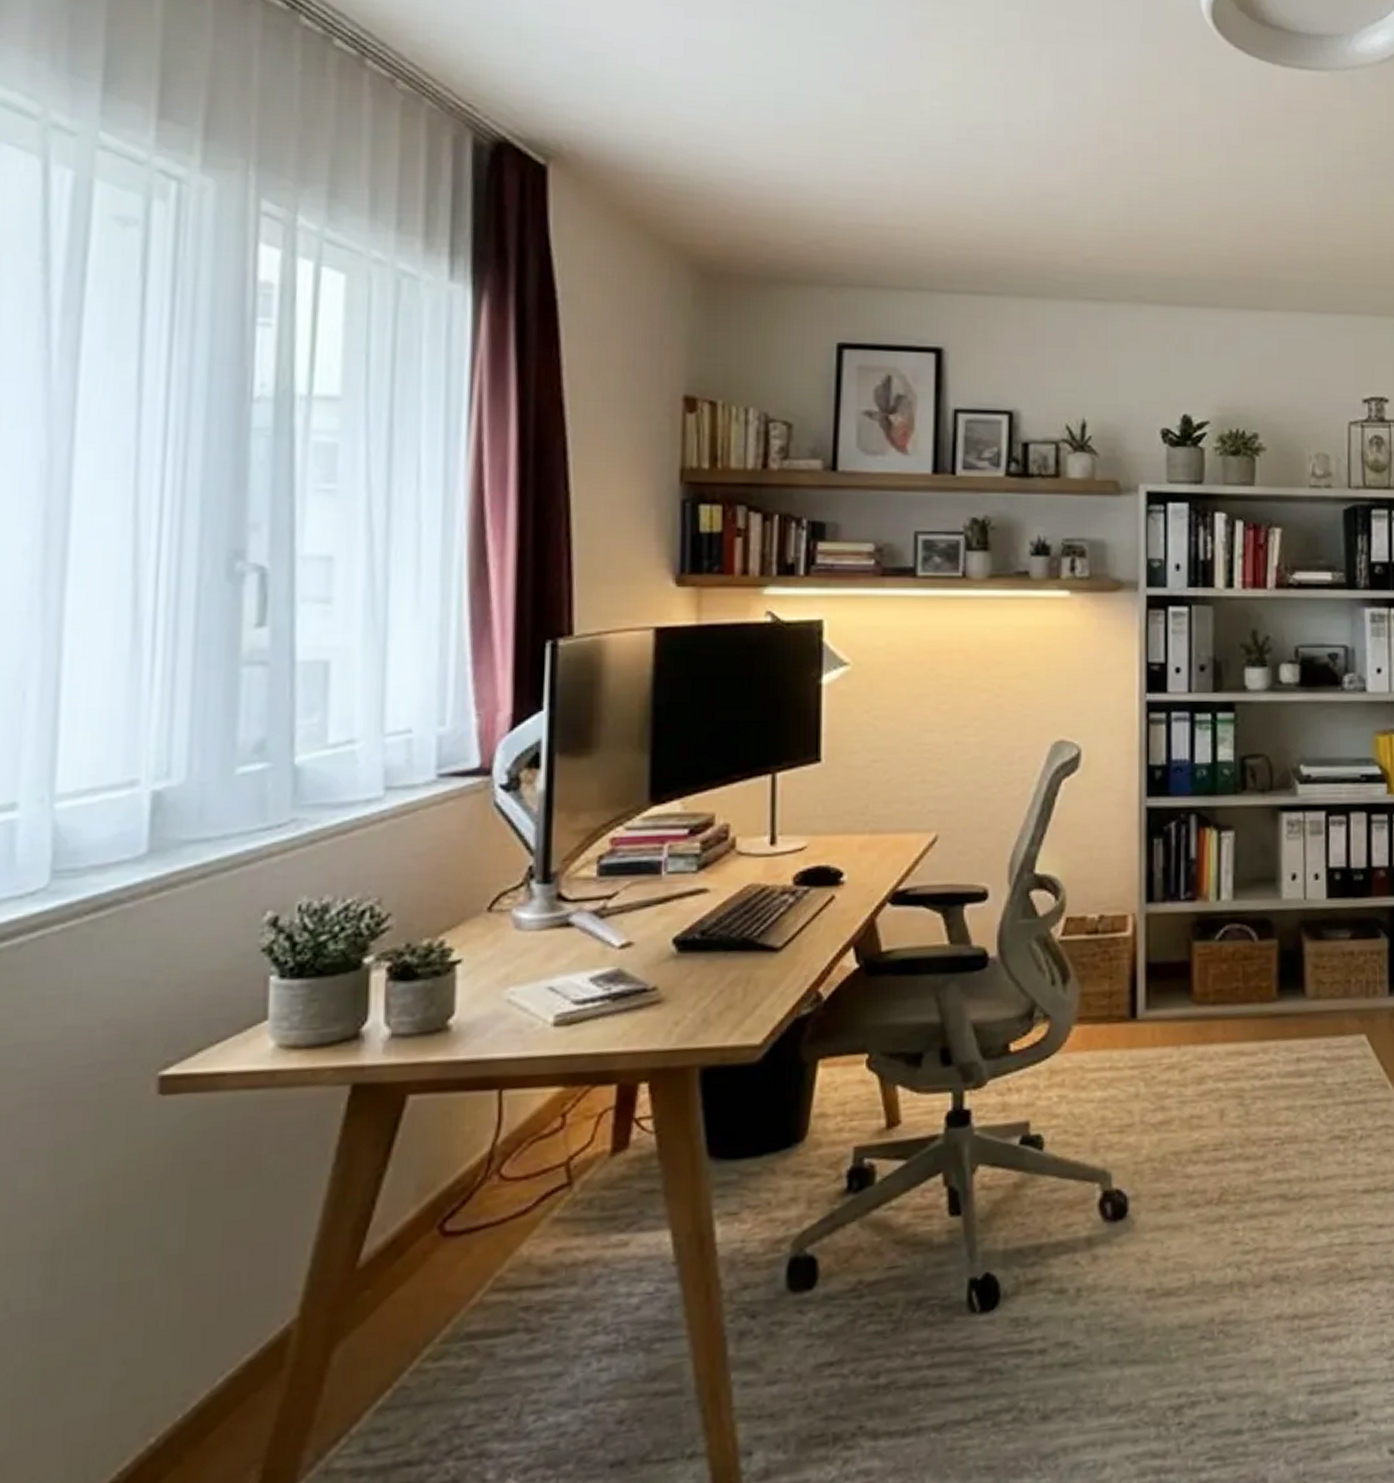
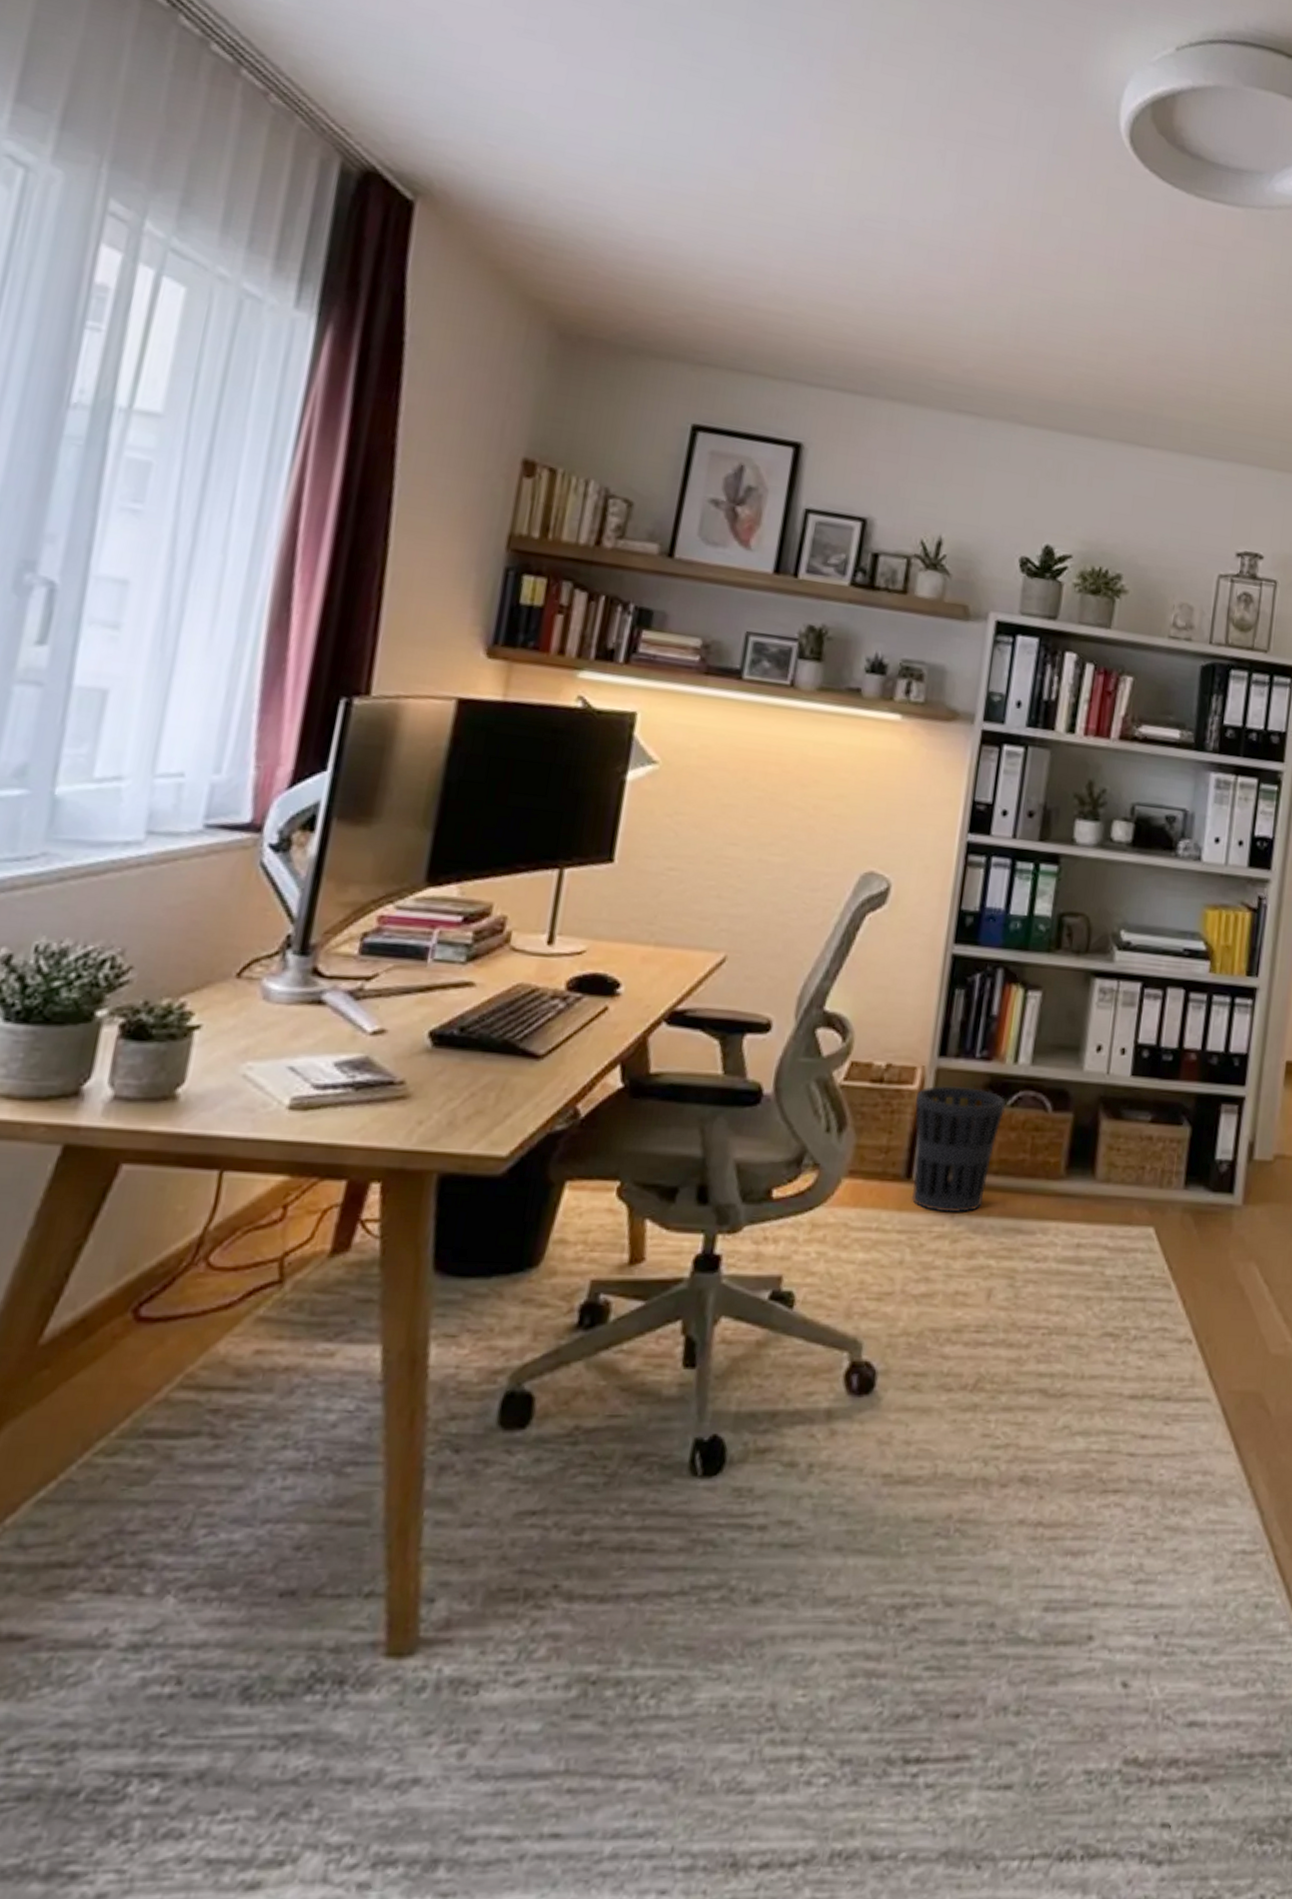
wastebasket: none [1131,928,1215,1045] -> present [911,1085,1007,1212]

